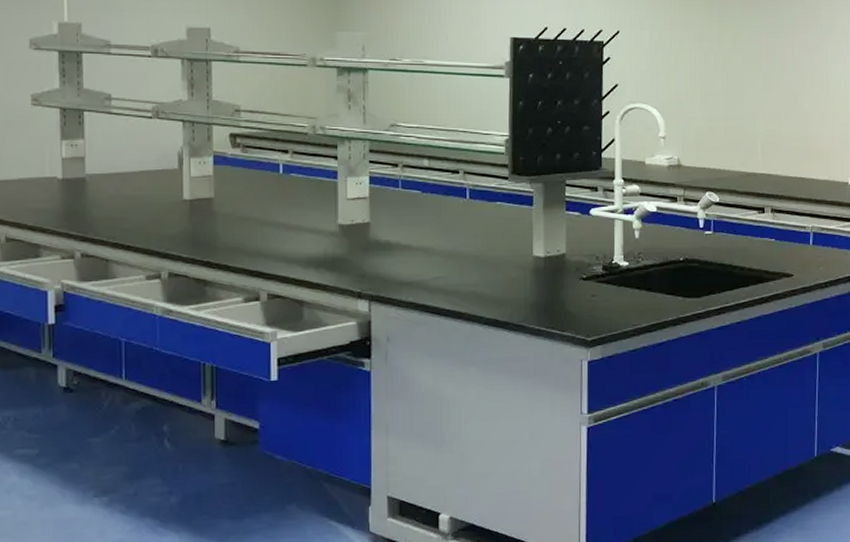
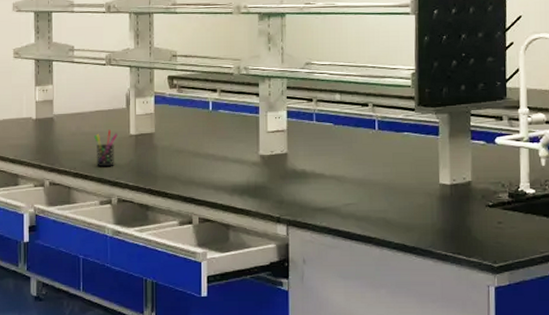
pen holder: none [138,193,168,235] -> present [94,129,118,166]

